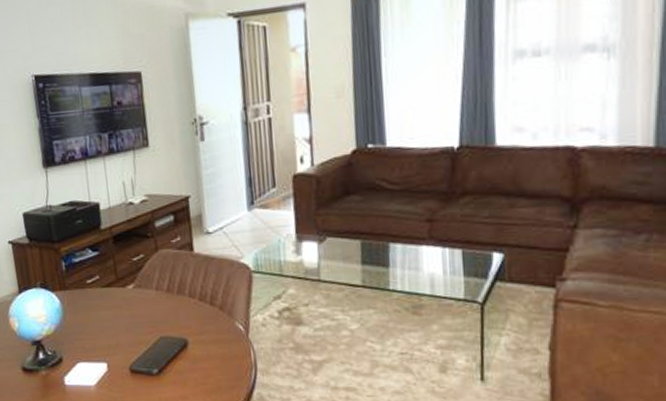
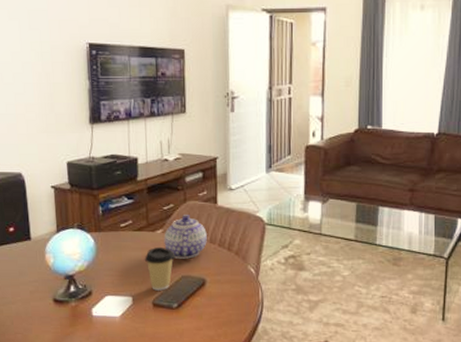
coffee cup: none [116,304,151,355] -> present [144,246,176,291]
teapot: none [136,266,186,317] -> present [164,215,207,259]

